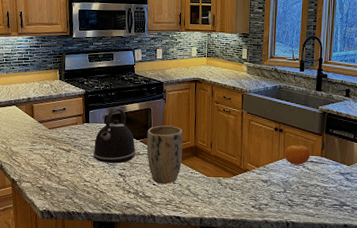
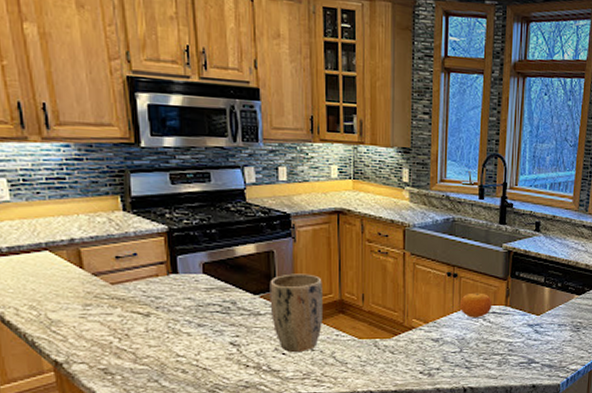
kettle: present [93,106,136,163] -> none [187,249,254,329]

